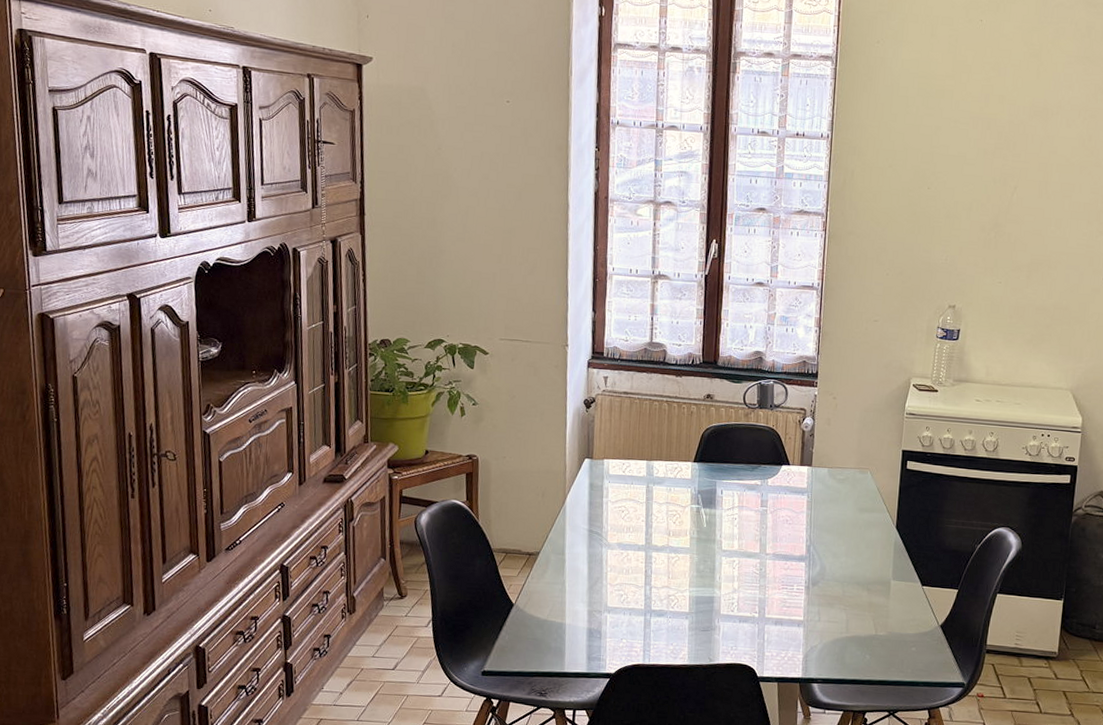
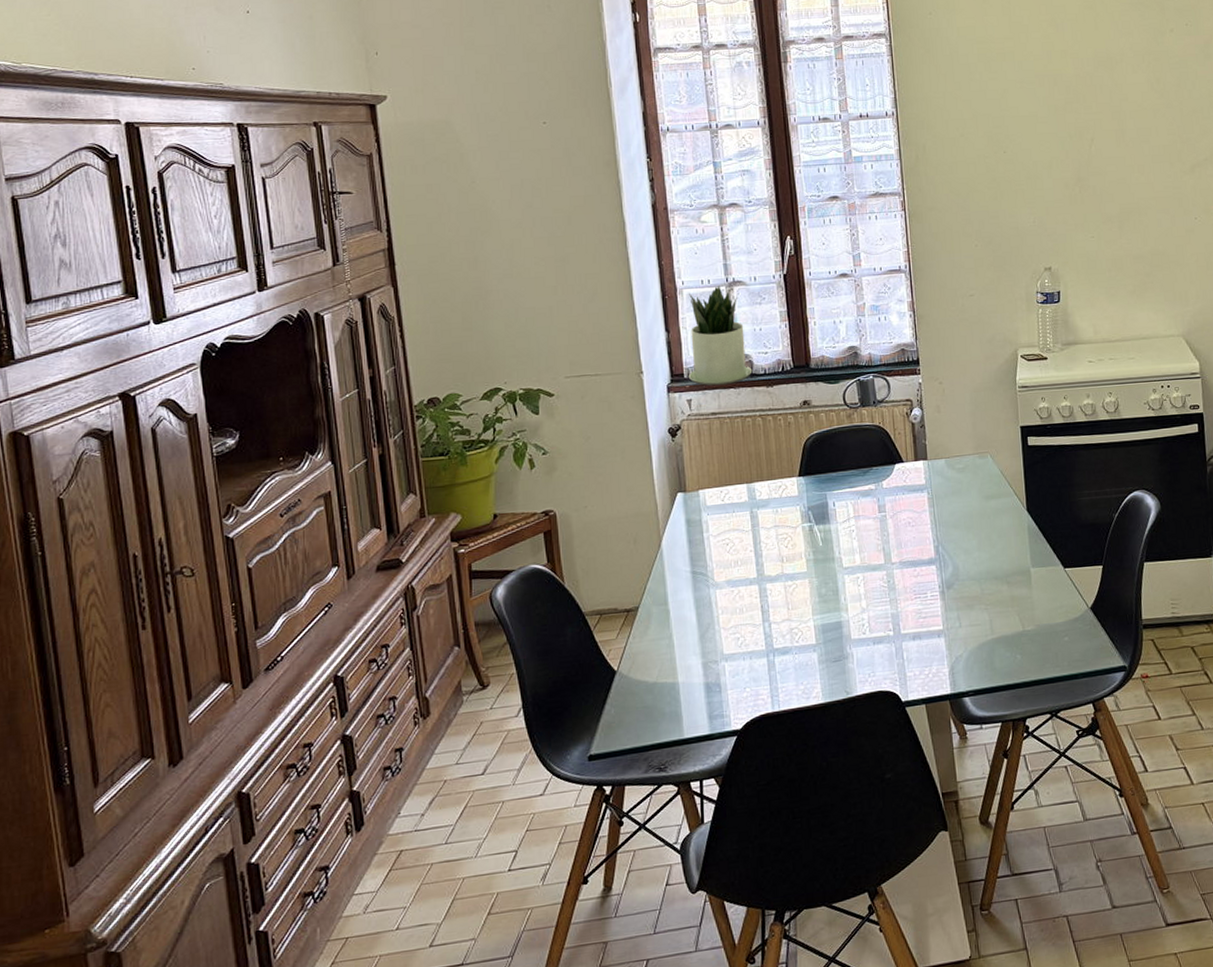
planter: none [607,276,665,369] -> present [688,286,753,386]

